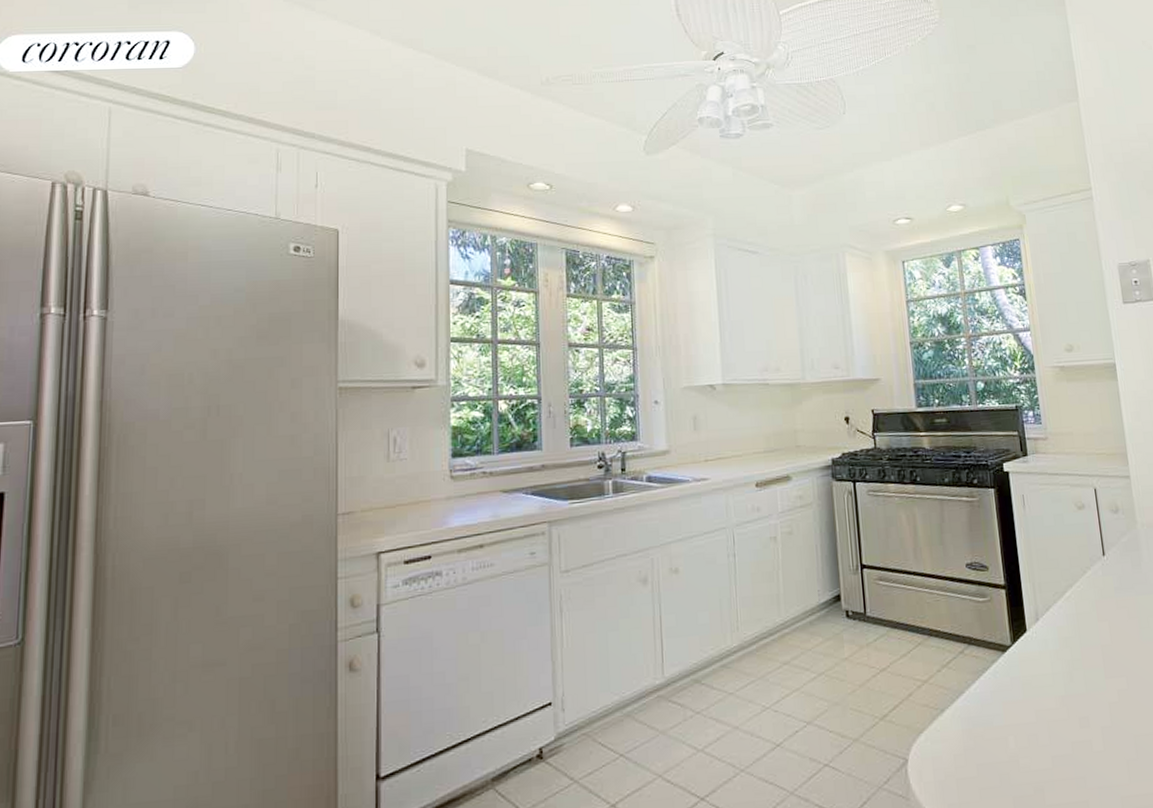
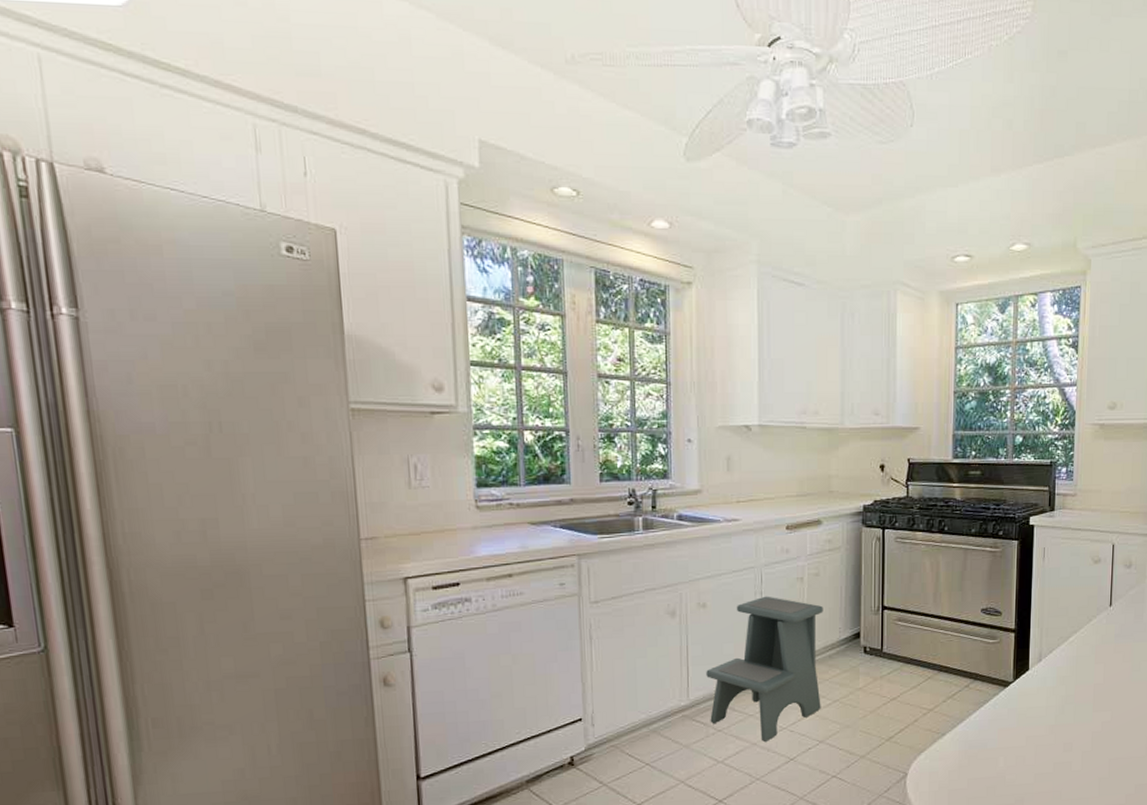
step stool: none [681,558,806,725] -> present [706,596,823,742]

